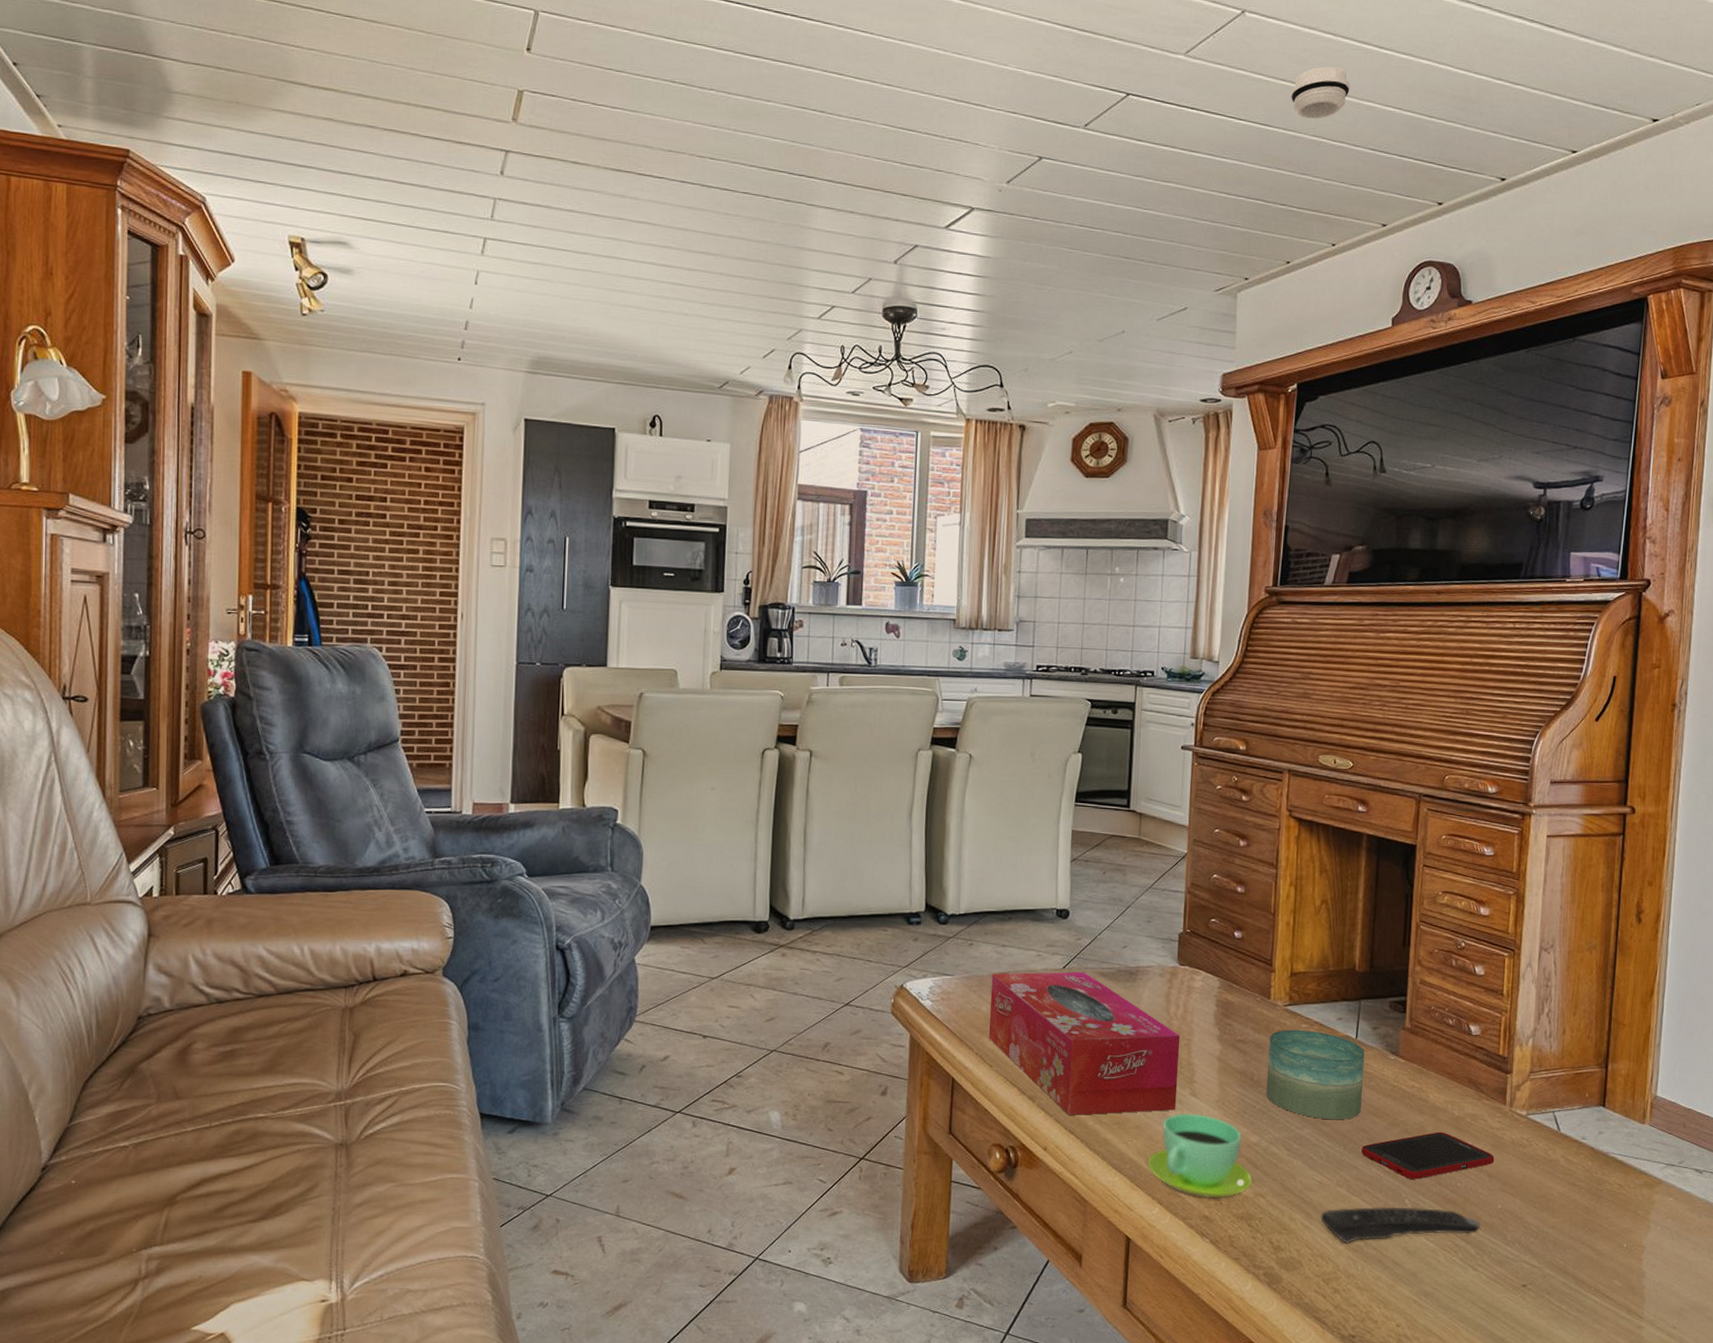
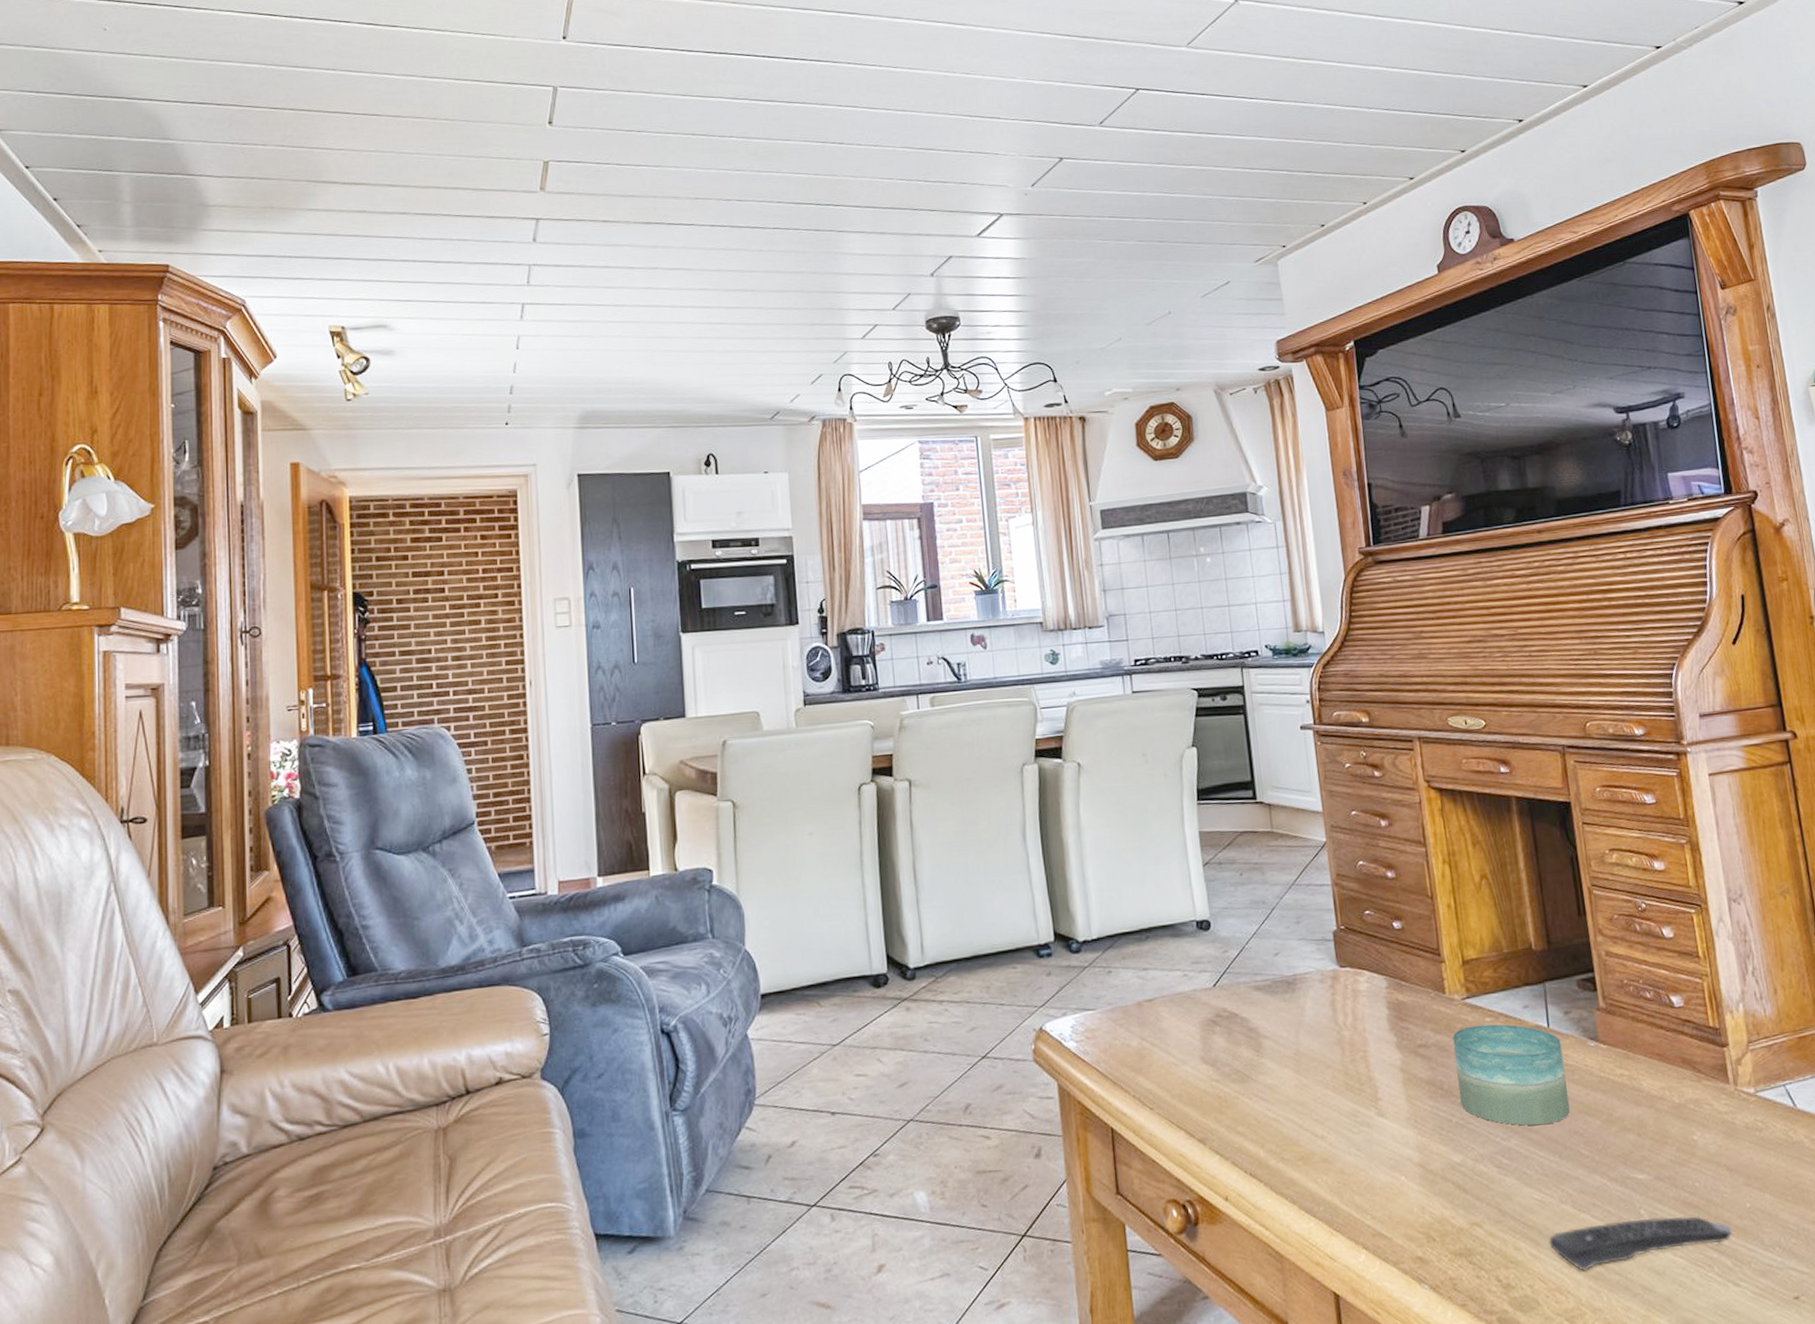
tissue box: present [989,971,1180,1116] -> none [1137,988,1364,1157]
cup: present [1148,1113,1253,1198] -> none [1343,1136,1465,1236]
smoke detector: present [1290,66,1350,119] -> none [1295,38,1353,89]
cell phone: present [1361,1132,1495,1179] -> none [1579,1124,1731,1185]

